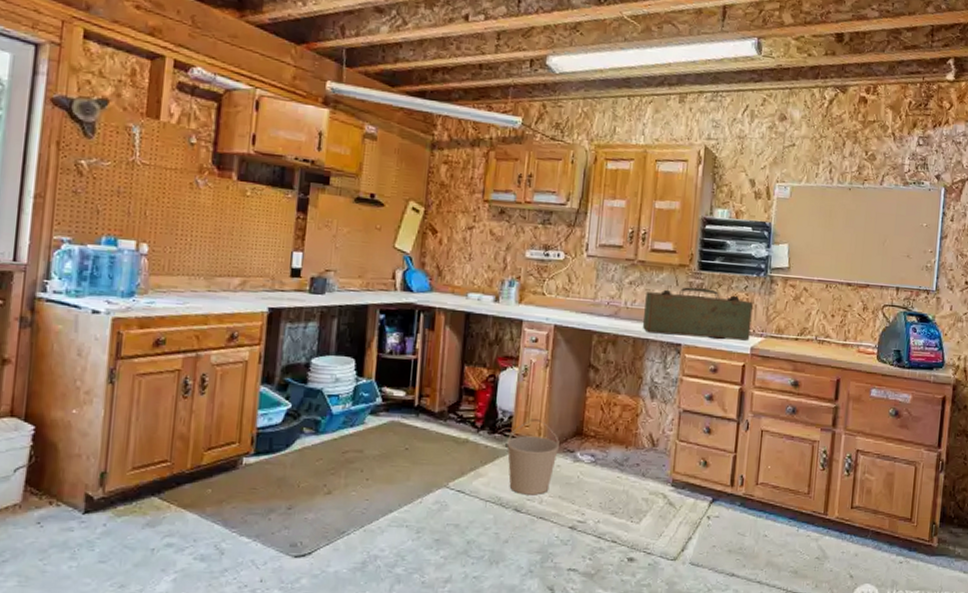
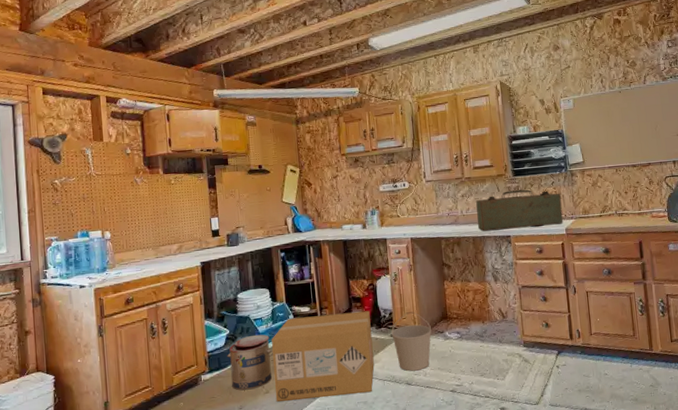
paint can: none [282,415,346,486] -> present [226,334,273,391]
cardboard box: none [338,402,484,513] -> present [271,310,374,402]

